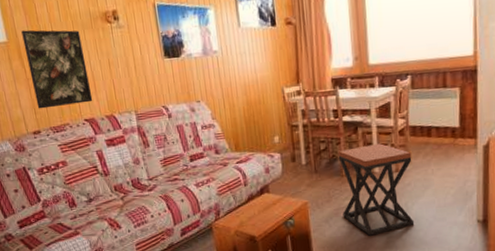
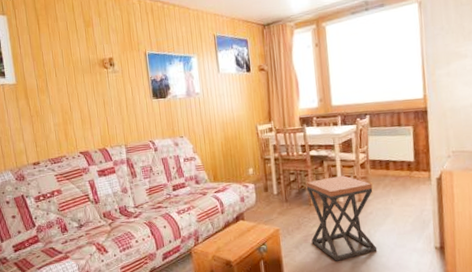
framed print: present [21,30,93,109] -> none [29,74,88,143]

